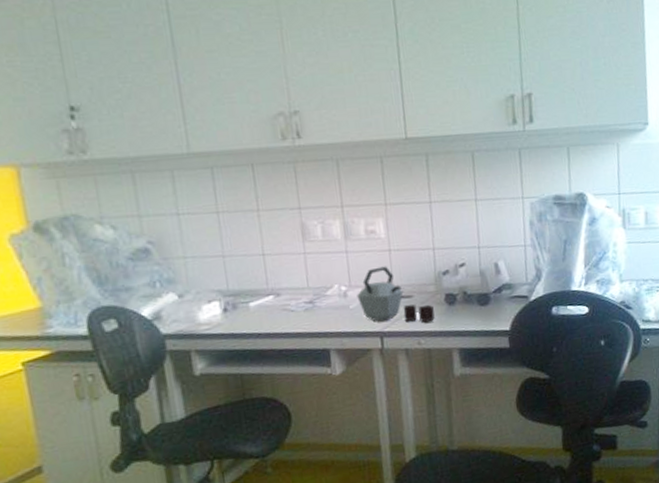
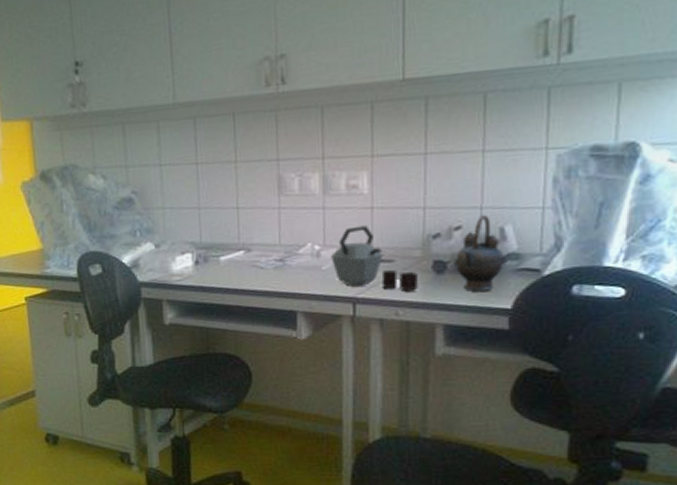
teapot: none [462,253,501,318] -> present [454,215,504,291]

